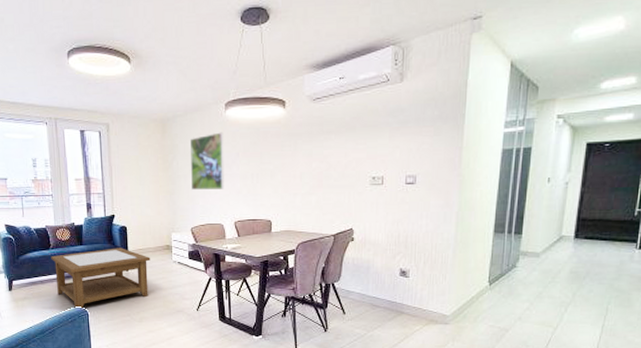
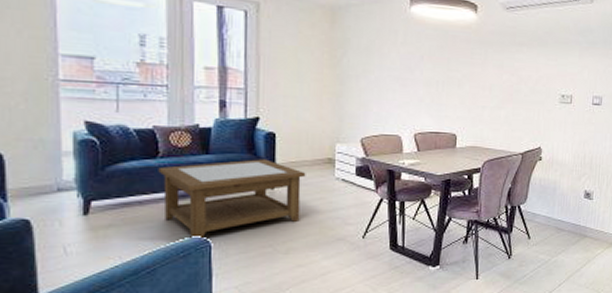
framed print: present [191,132,224,190] -> none [364,30,407,96]

